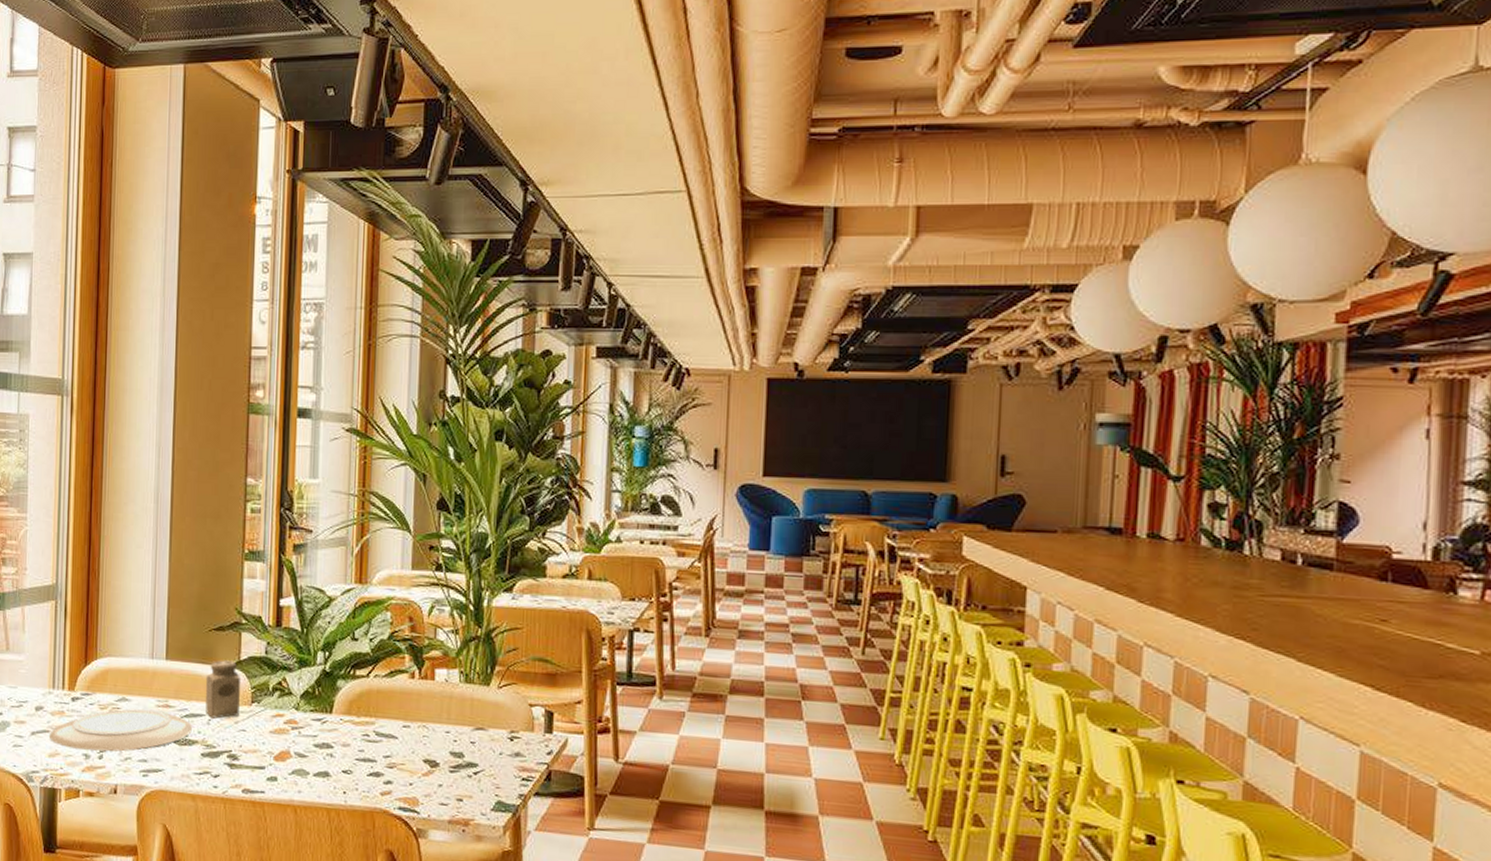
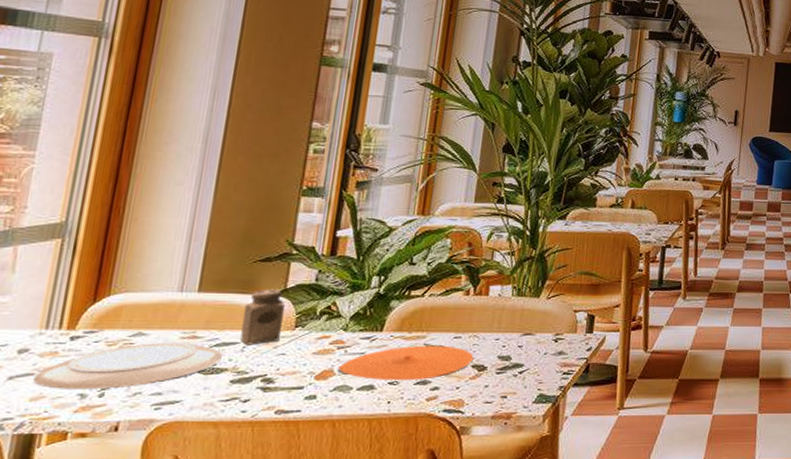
plate: none [293,732,425,772] -> present [337,345,474,381]

